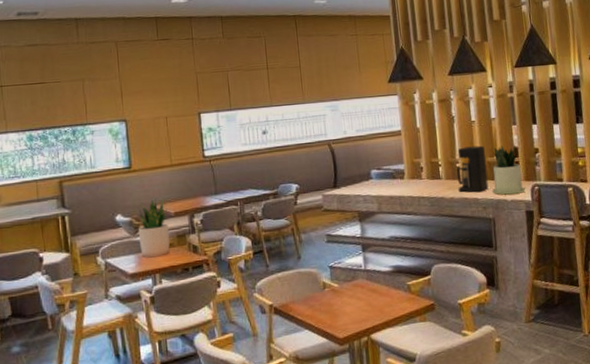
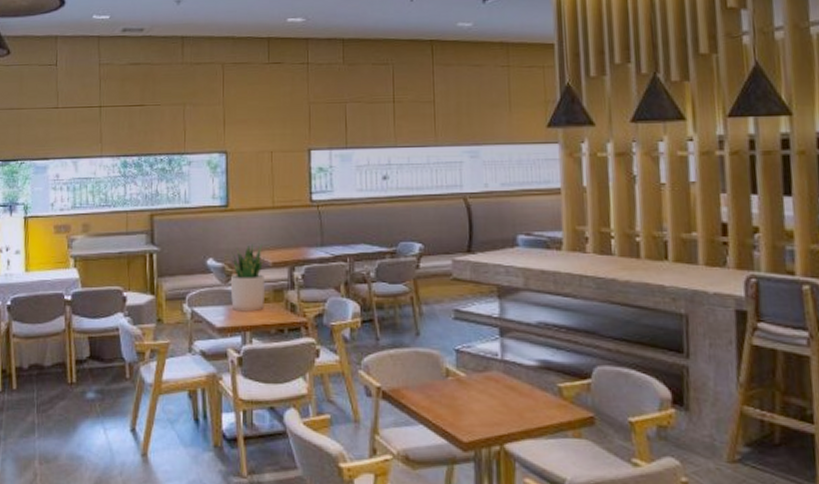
coffee maker: present [456,145,489,193] -> none [635,216,681,278]
planter: present [491,146,525,195] -> none [685,219,736,285]

